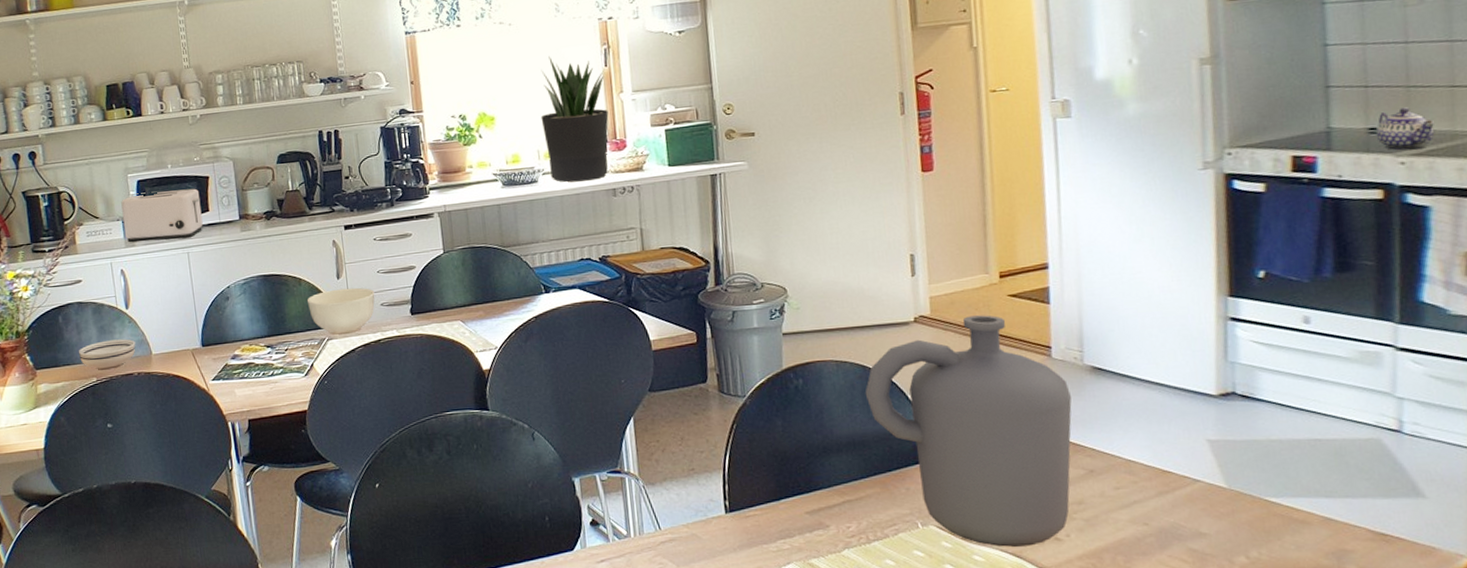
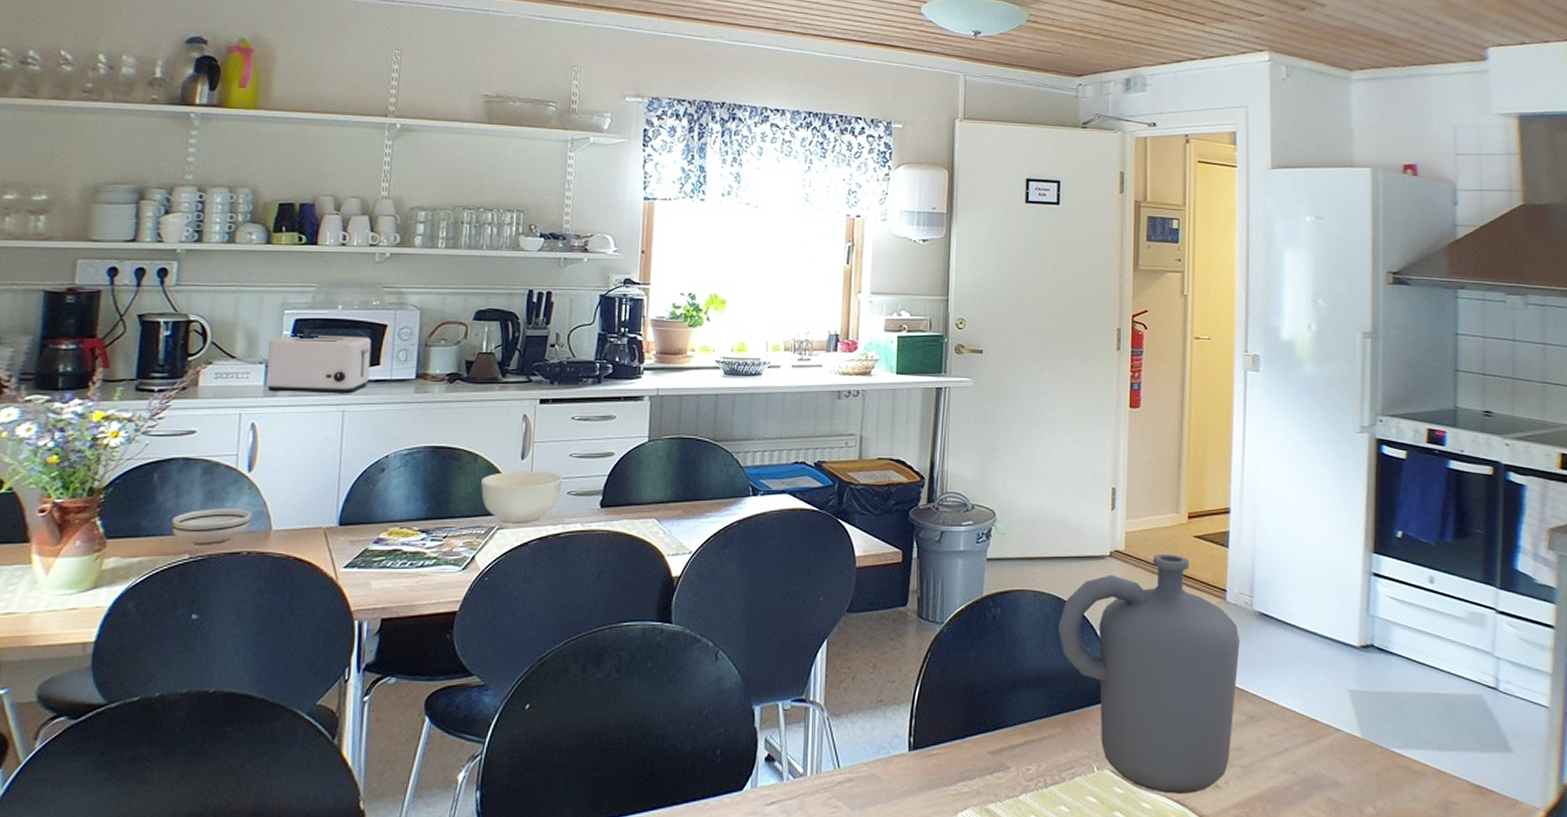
planter: present [540,56,609,182] -> none [774,245,845,380]
teapot: present [1375,107,1435,151] -> none [1489,396,1531,434]

